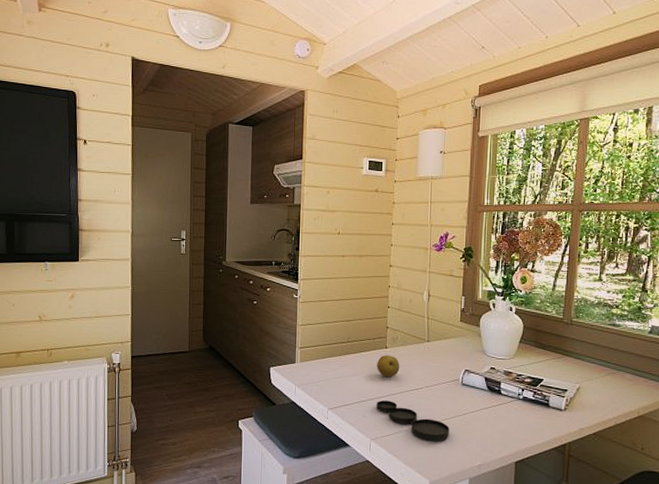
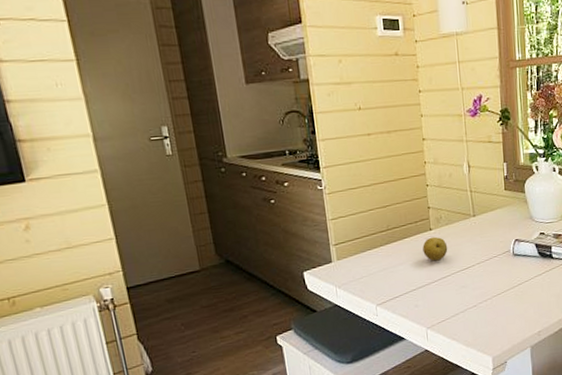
plate: present [377,400,449,441] -> none [428,284,506,318]

